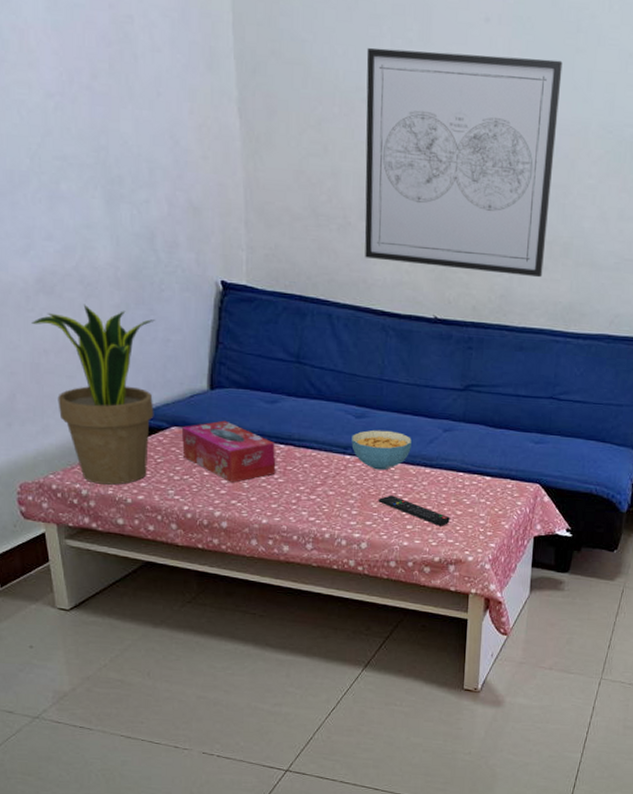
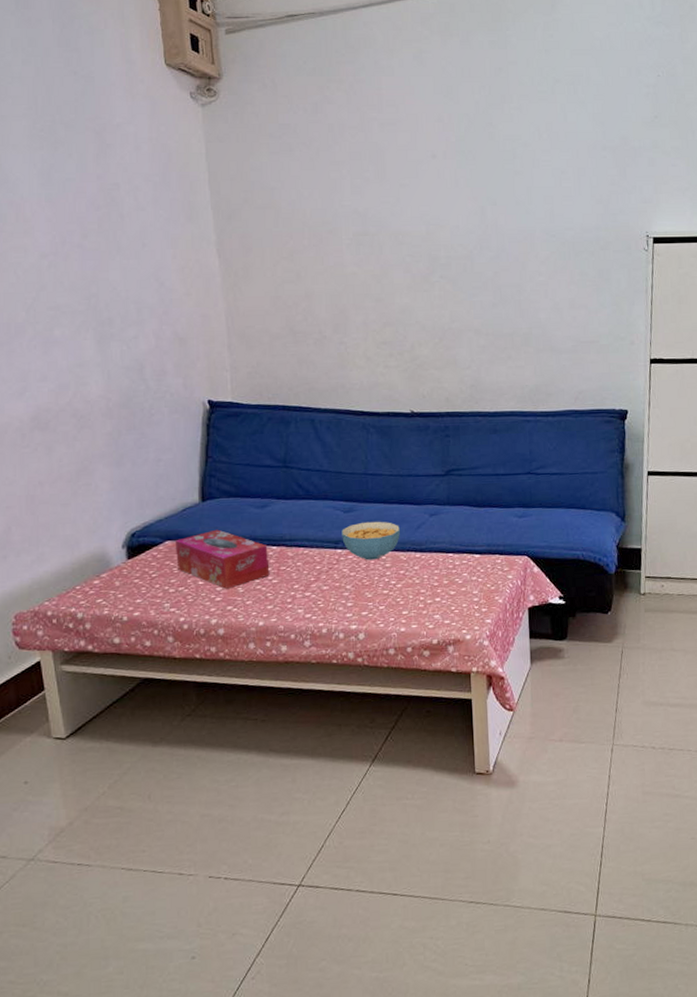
potted plant: present [32,304,156,485] -> none [27,435,148,606]
wall art: present [364,47,563,278] -> none [329,182,508,366]
remote control: present [378,495,450,526] -> none [372,583,444,608]

